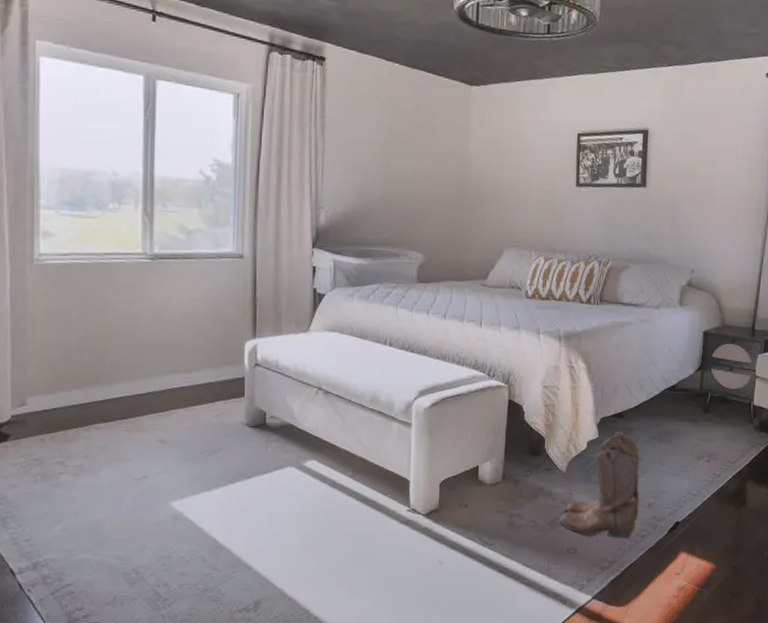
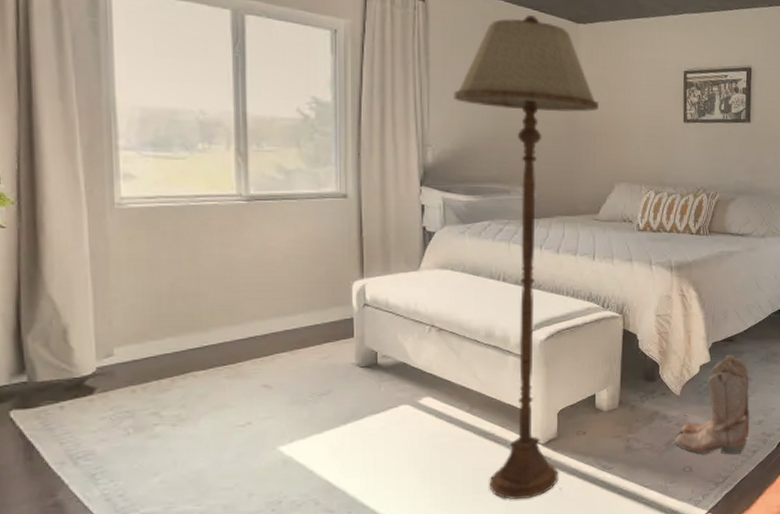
floor lamp: none [347,78,490,571] -> present [453,15,598,500]

